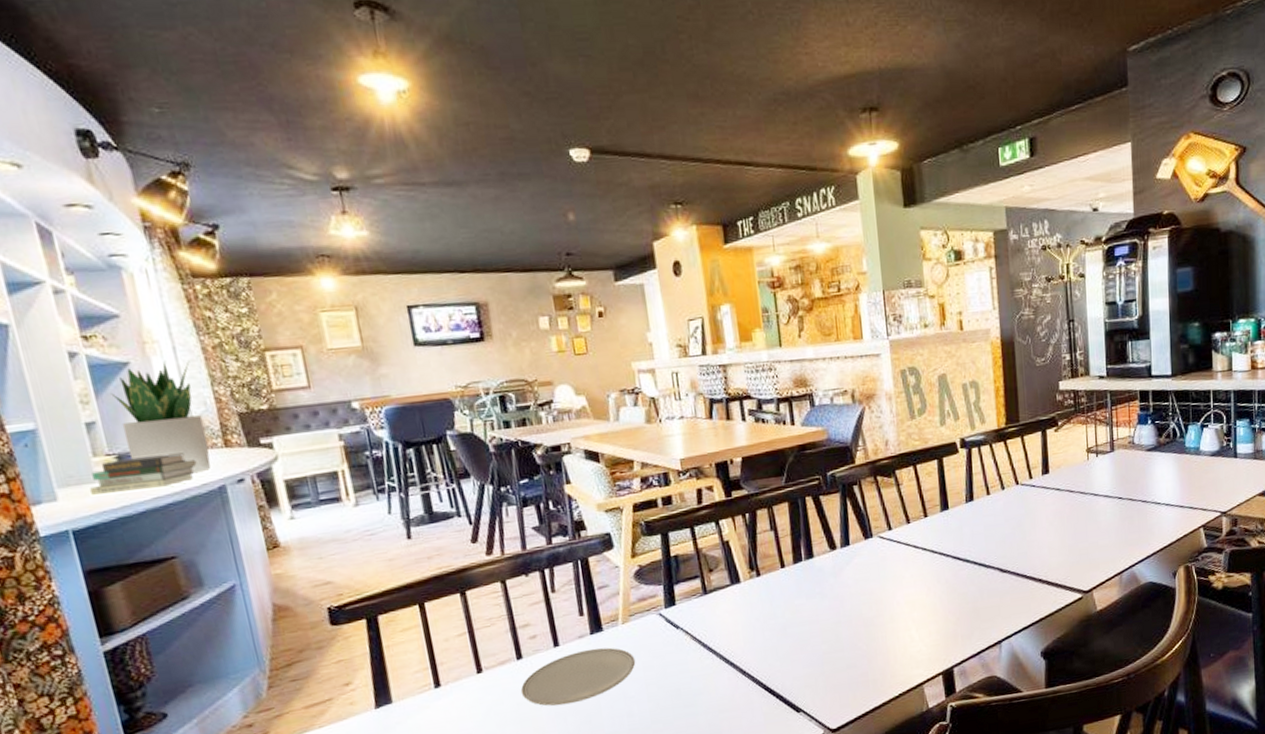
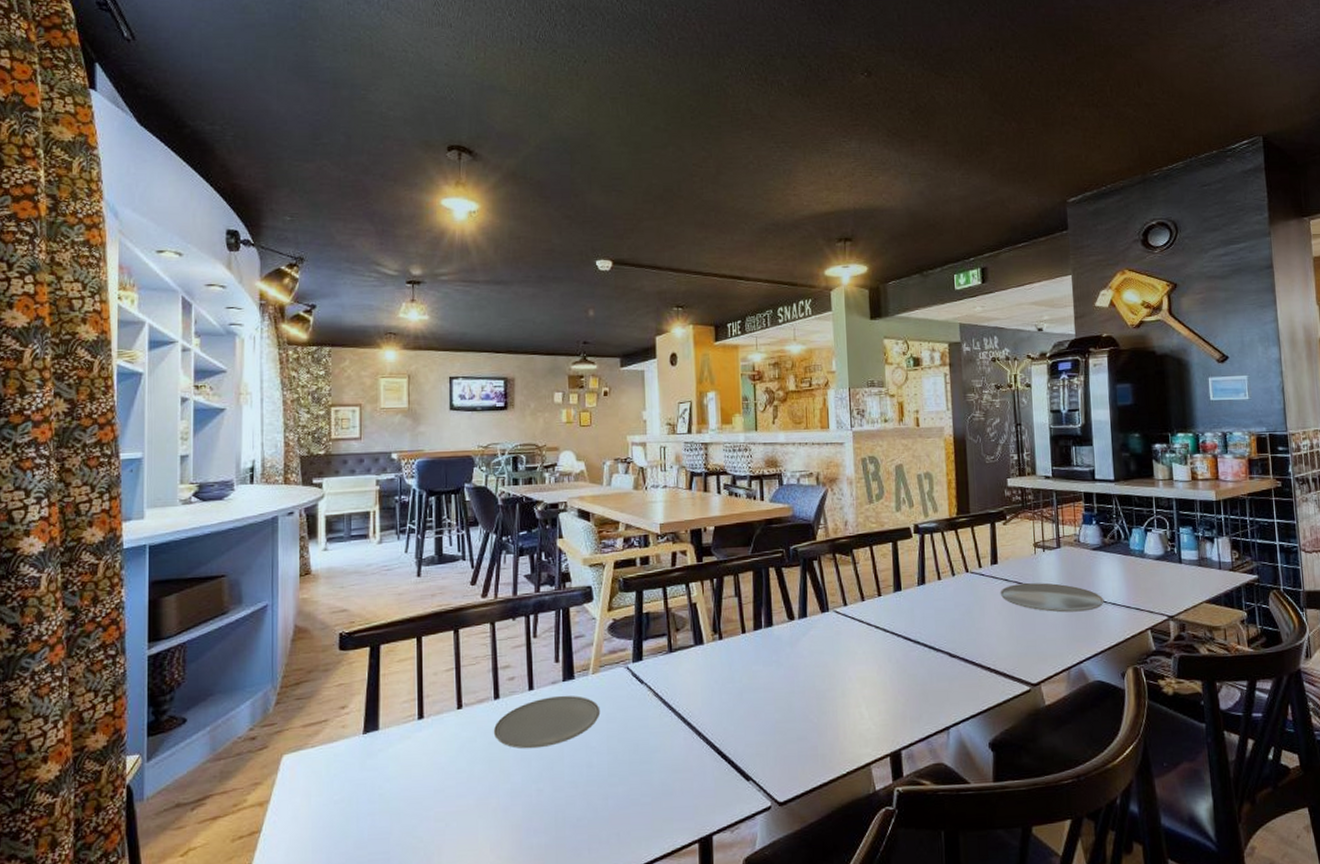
books: present [88,452,198,496] -> none [170,486,259,517]
planter: present [110,360,211,475] -> none [205,409,272,506]
plate: none [1051,488,1158,518] -> present [1000,582,1104,613]

